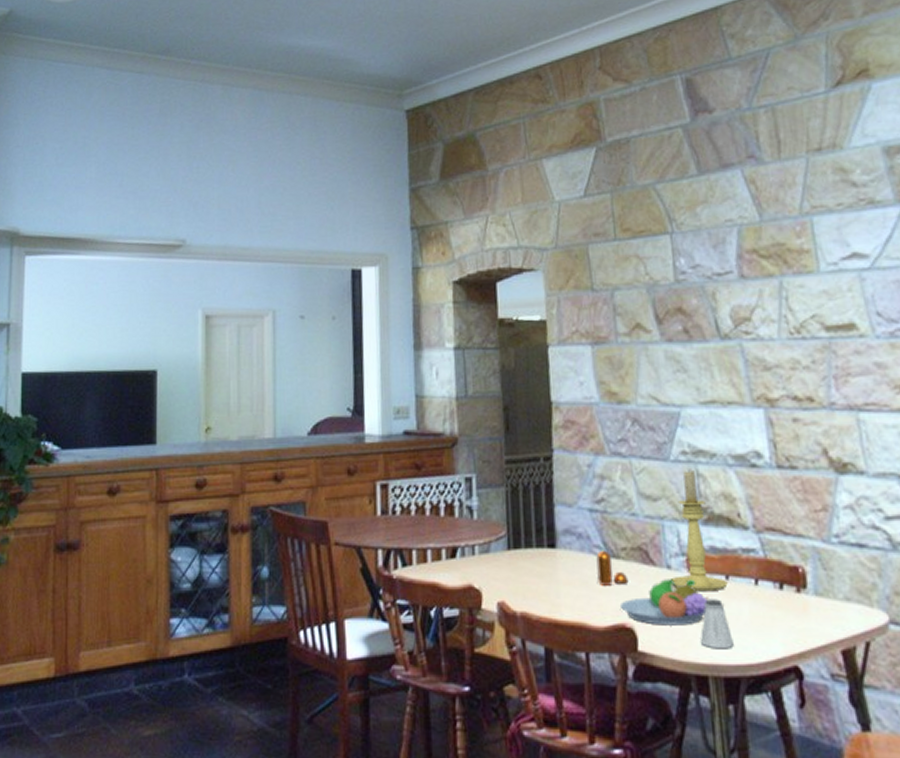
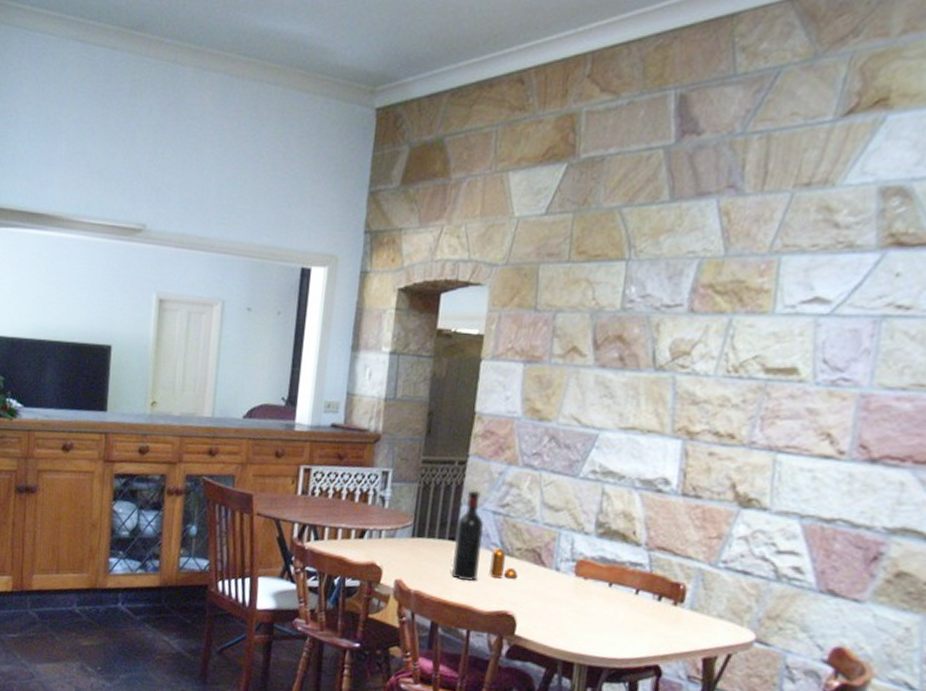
wine bottle: none [553,487,586,594] -> present [452,490,483,582]
fruit bowl: present [619,579,709,626] -> none [505,579,590,620]
candle holder: present [671,469,728,592] -> none [557,487,610,595]
saltshaker: present [701,599,734,649] -> none [574,600,604,644]

